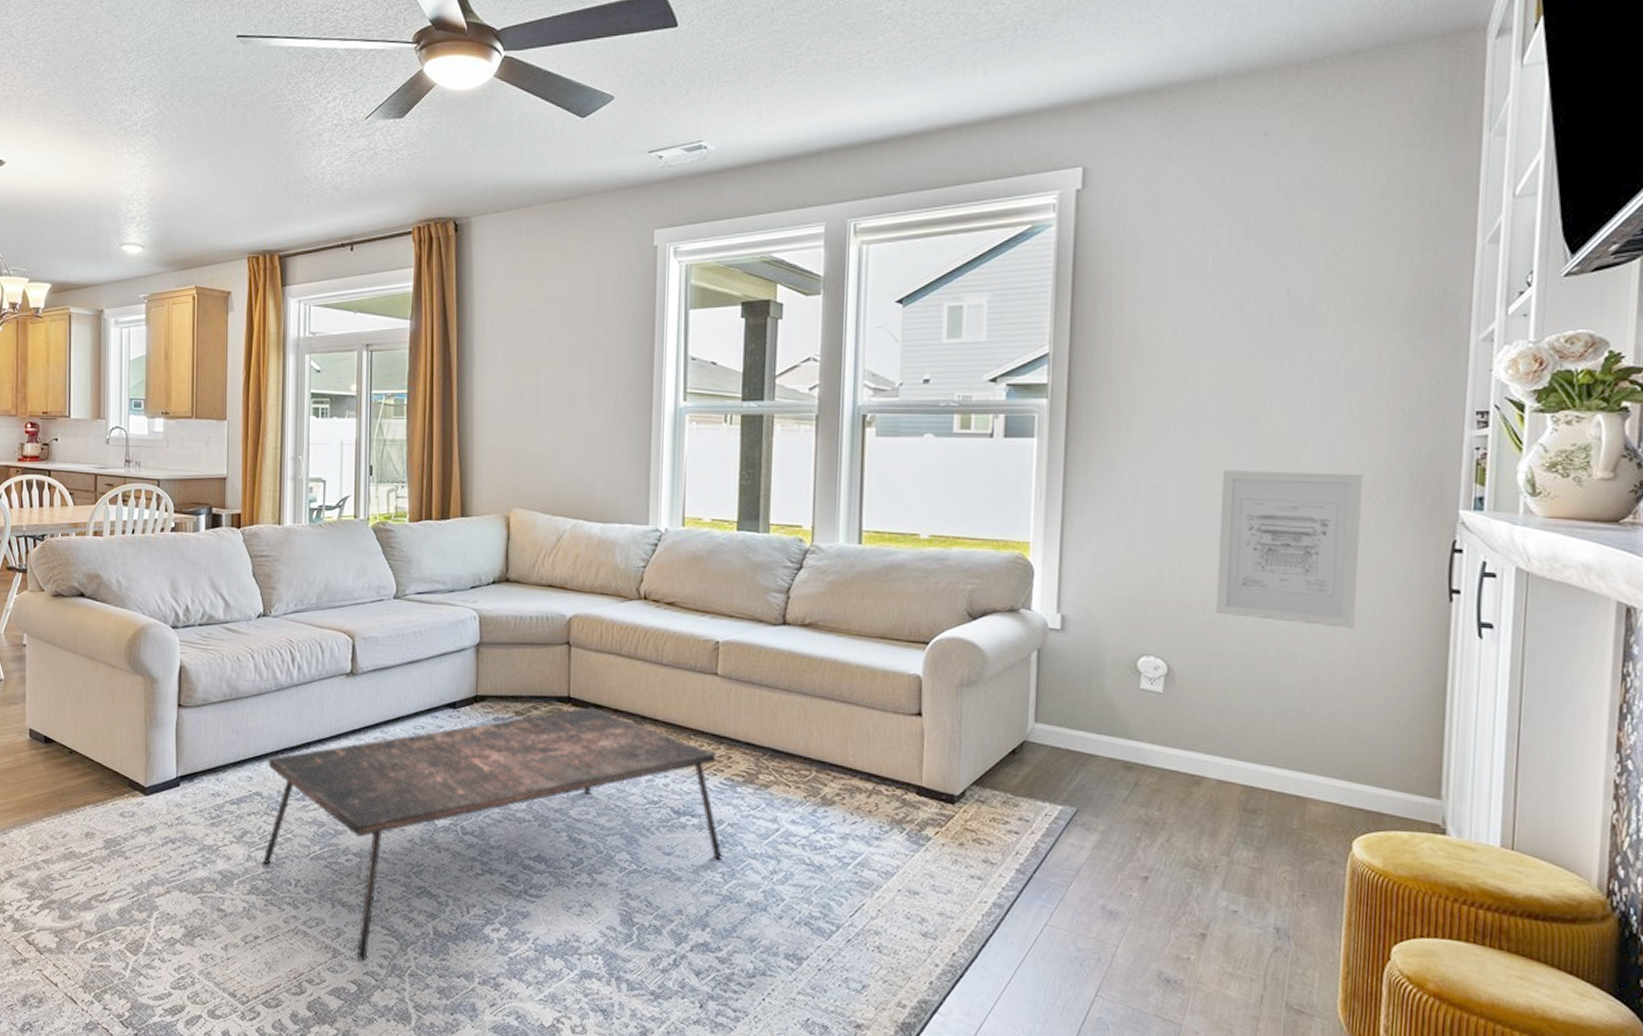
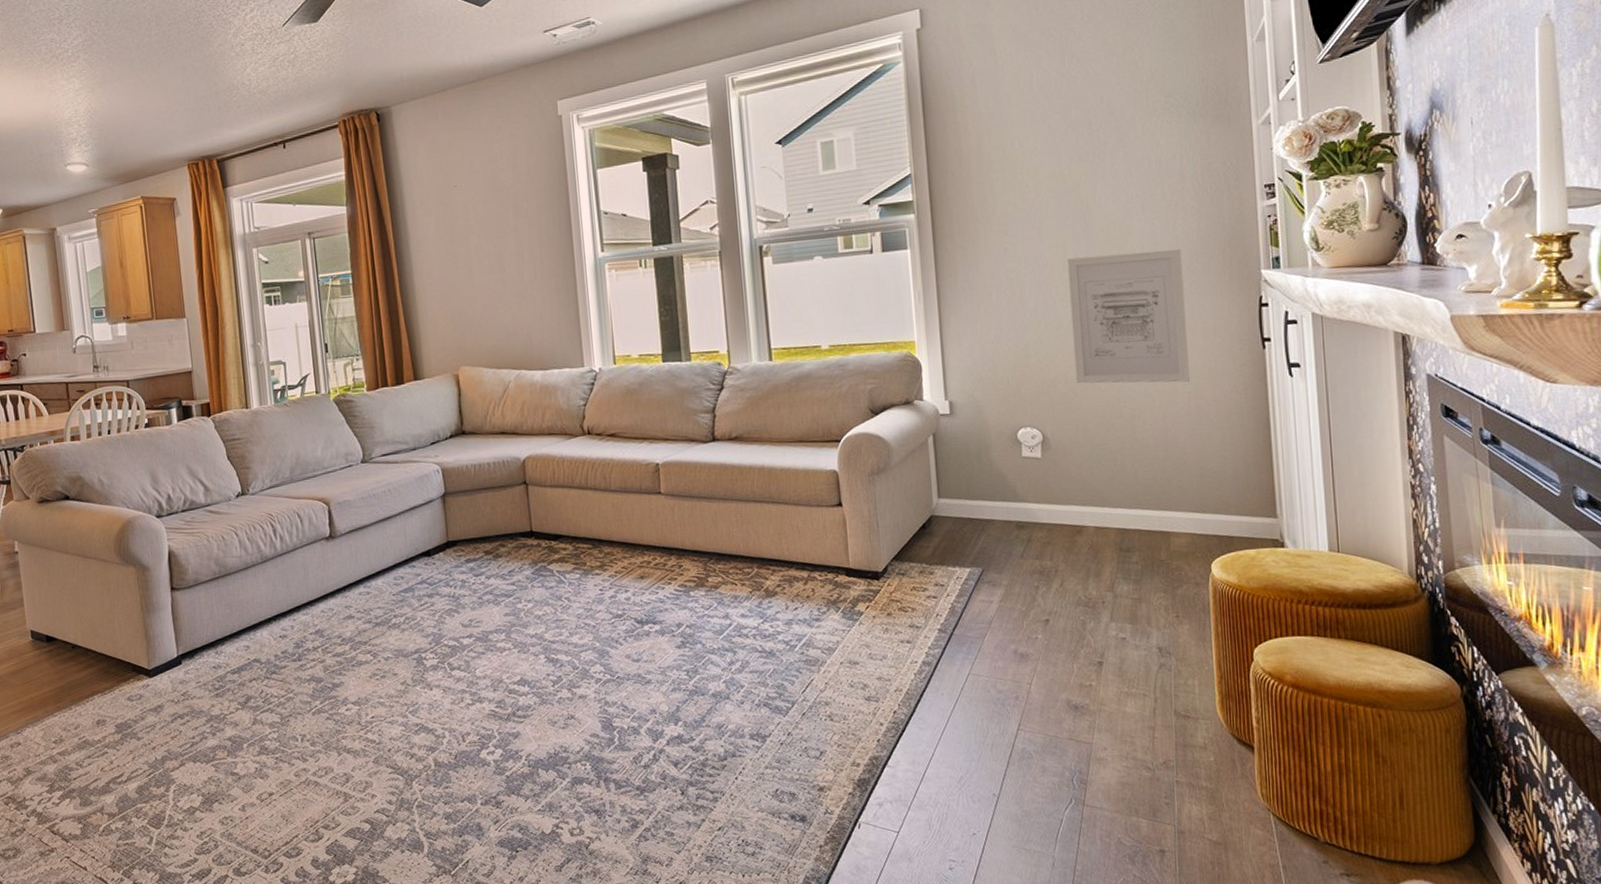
coffee table: present [263,707,722,960] -> none [261,538,685,800]

